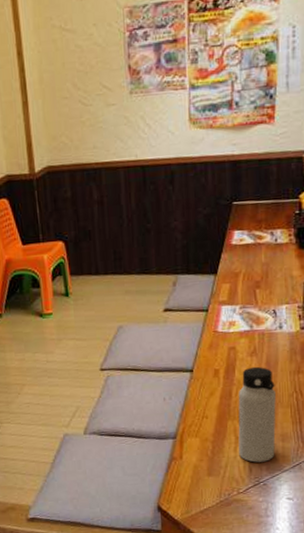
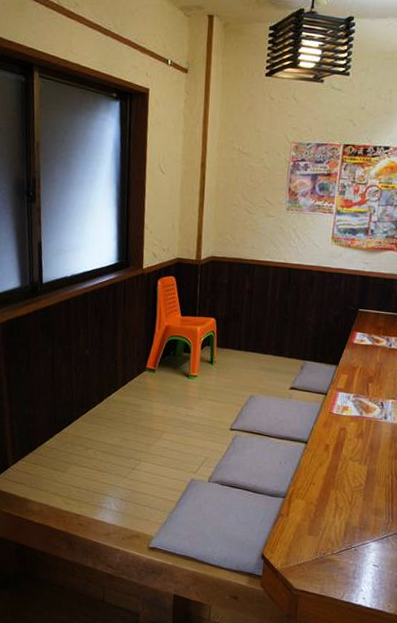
water bottle: present [238,366,276,463] -> none [337,447,375,530]

